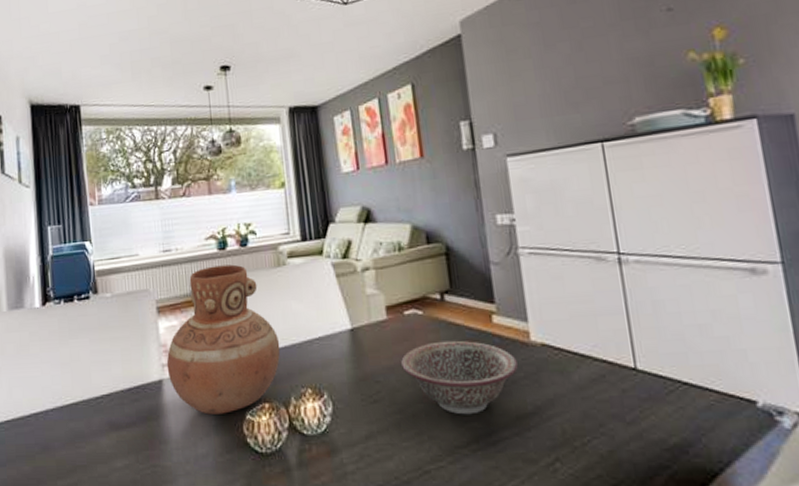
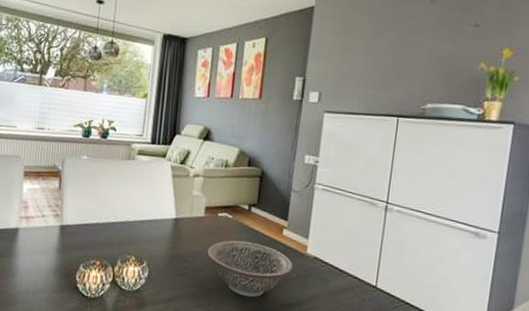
vase: present [166,264,281,415] -> none [24,148,118,263]

